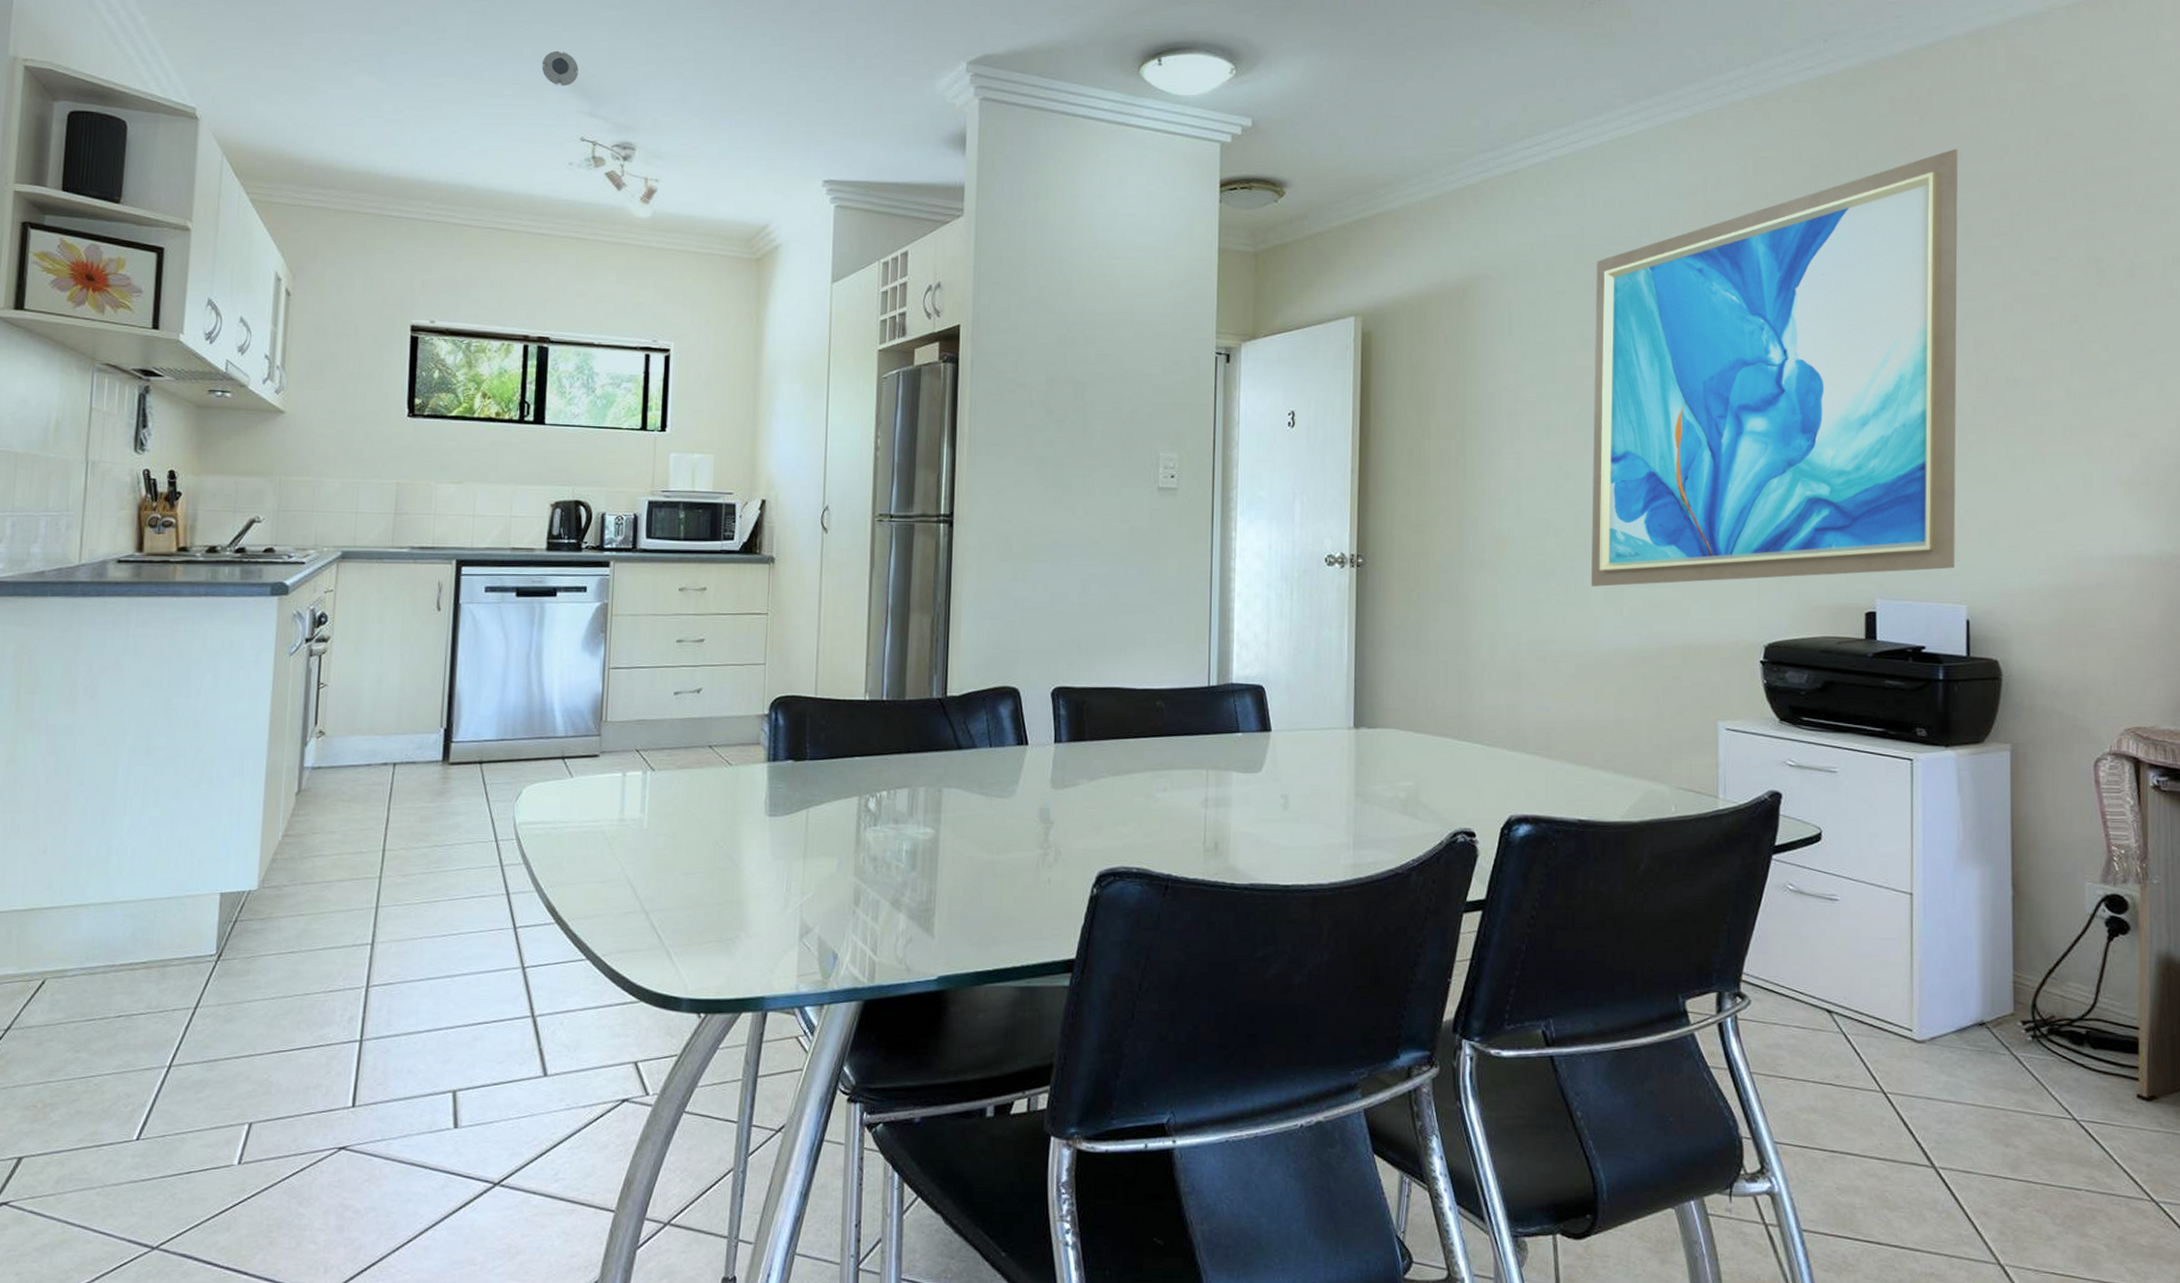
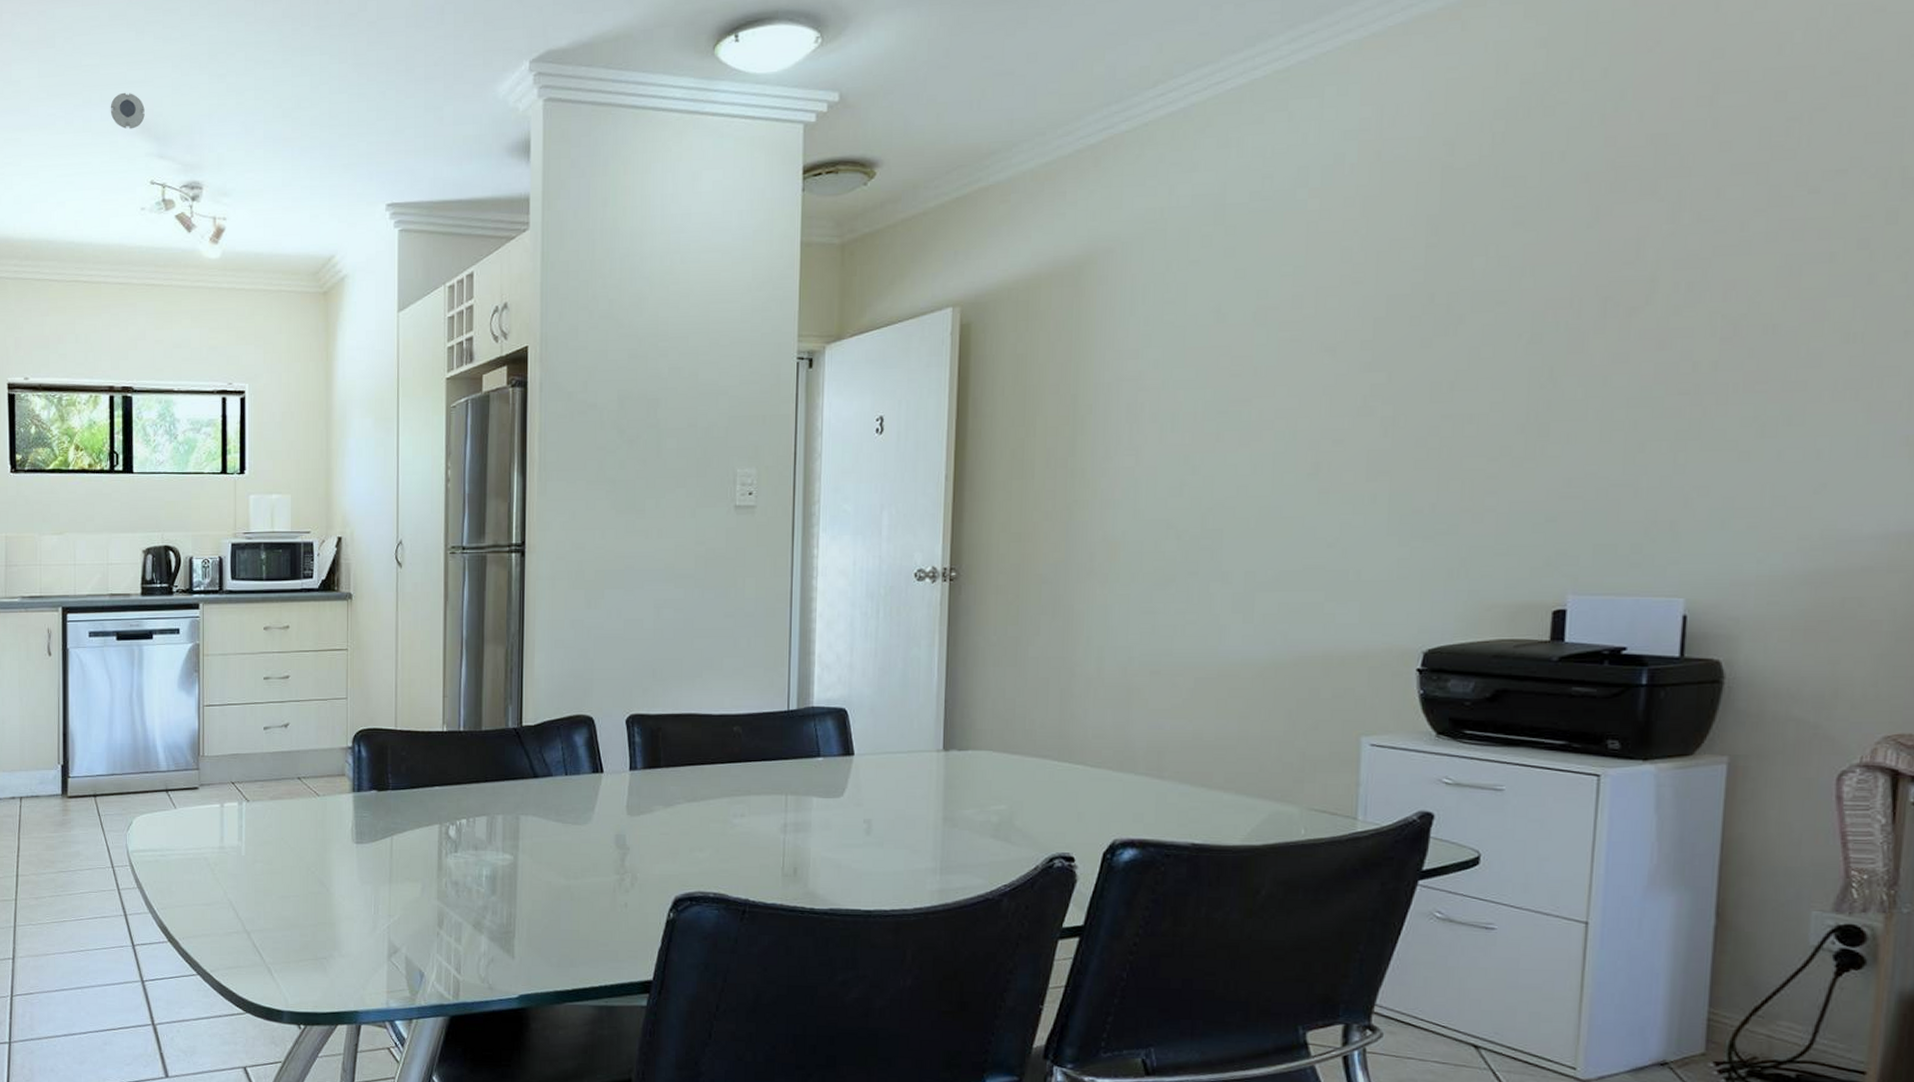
wall art: present [1590,148,1958,587] -> none [1216,42,1721,592]

